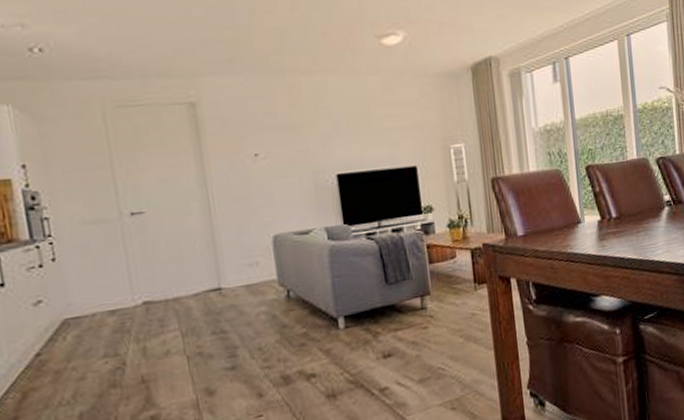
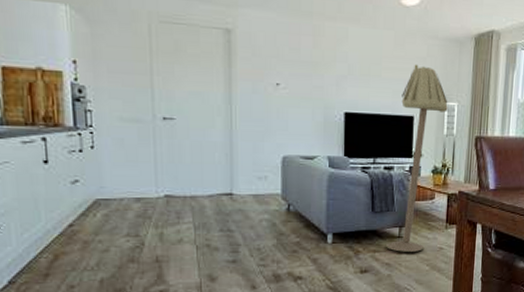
floor lamp: none [399,107,454,326] -> present [386,64,448,252]

